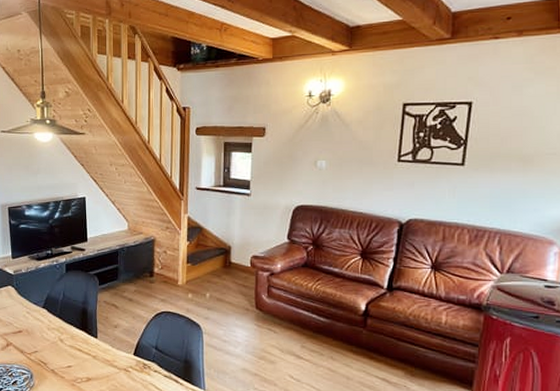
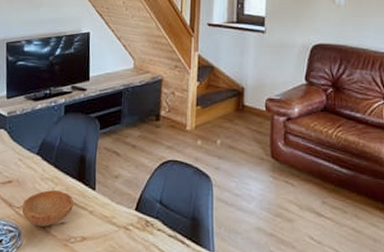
bowl: none [32,338,79,370] -> present [22,190,74,227]

